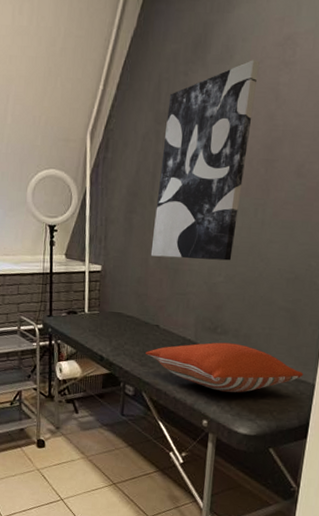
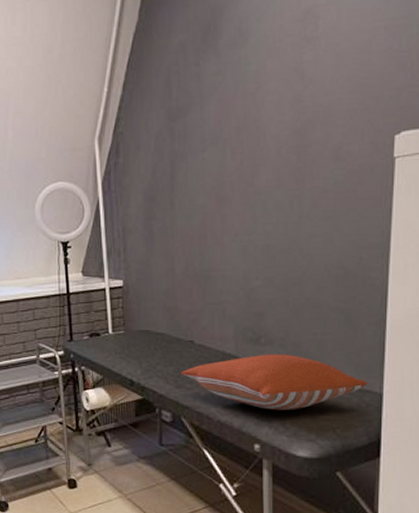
wall art: present [150,60,260,261] -> none [176,40,278,265]

